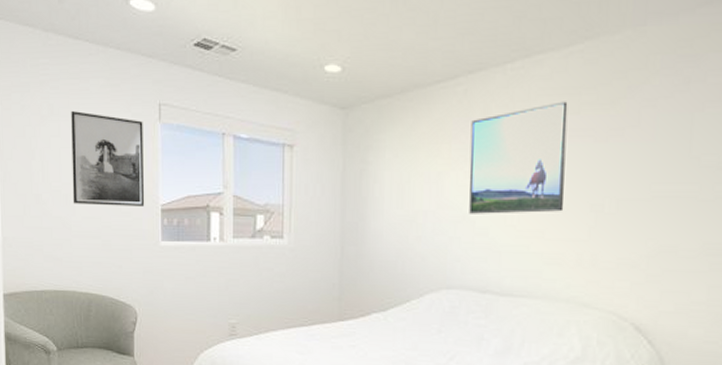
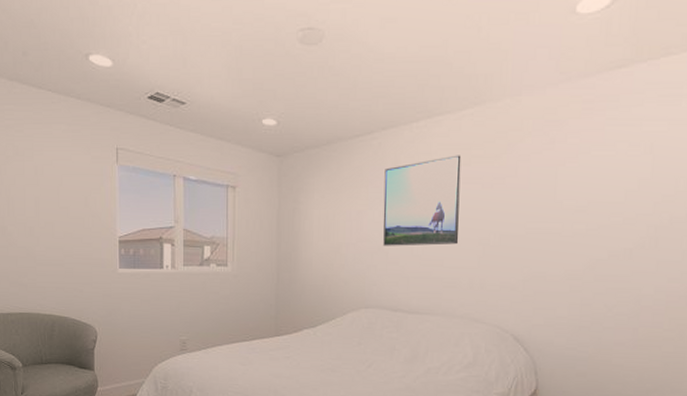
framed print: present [71,111,145,206] -> none [35,153,104,238]

